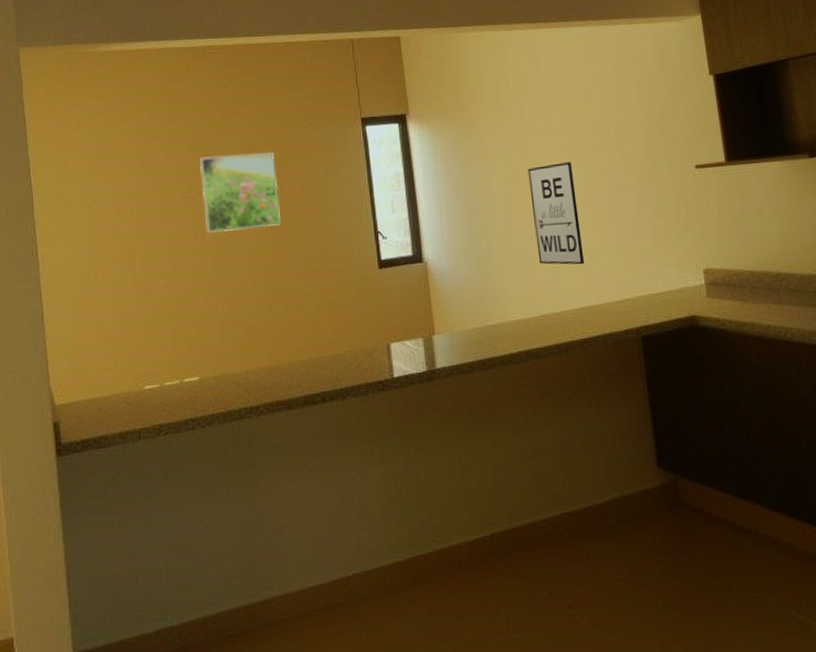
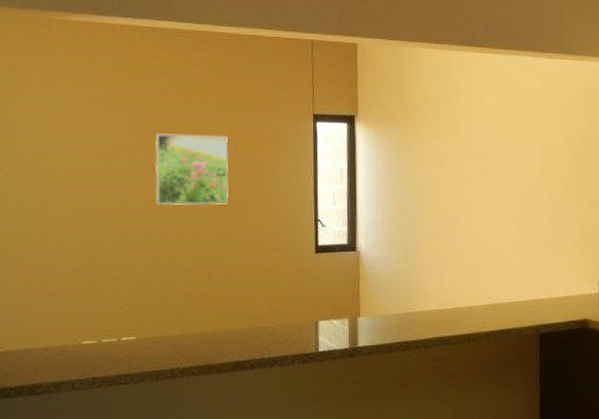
wall art: present [527,162,585,265] -> none [458,175,499,267]

